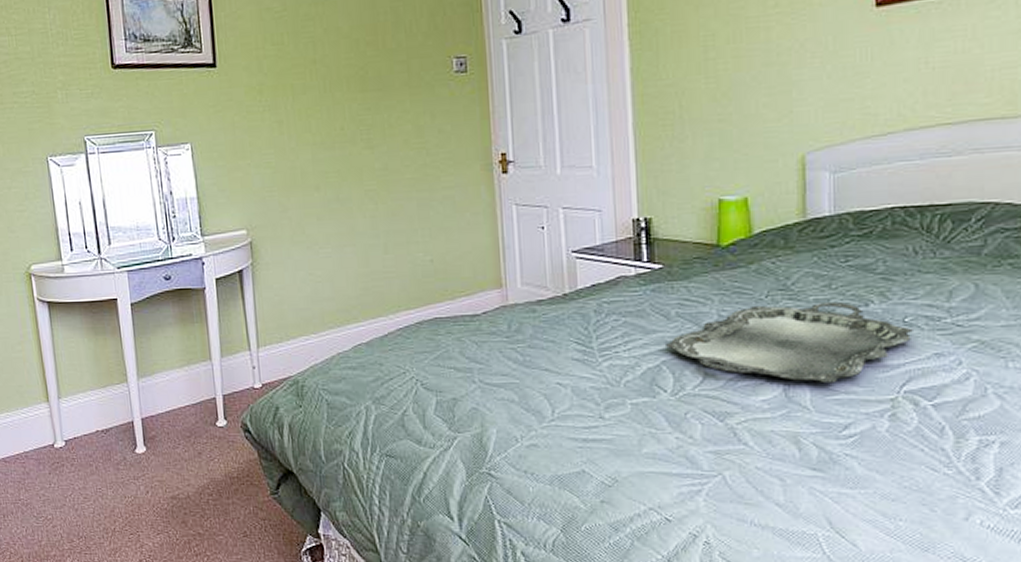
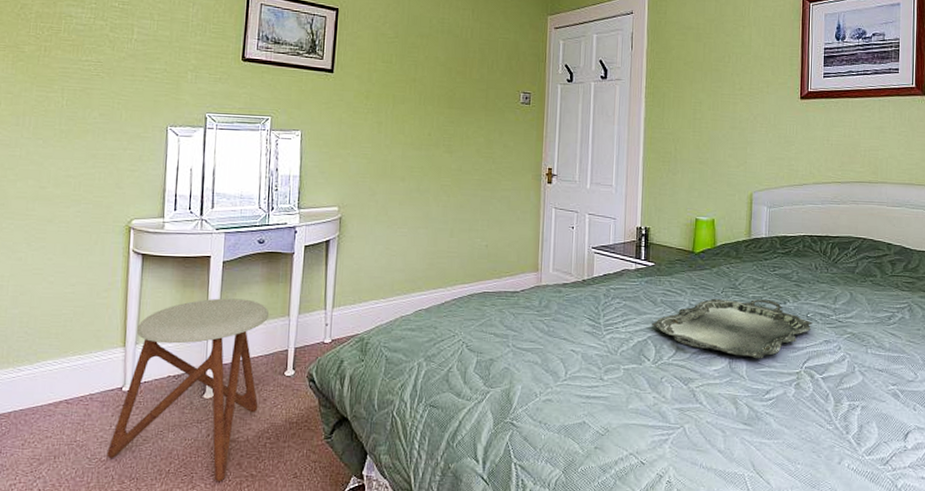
stool: none [51,343,194,541] -> present [106,298,269,482]

